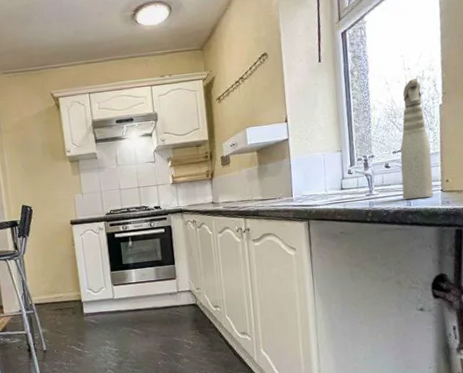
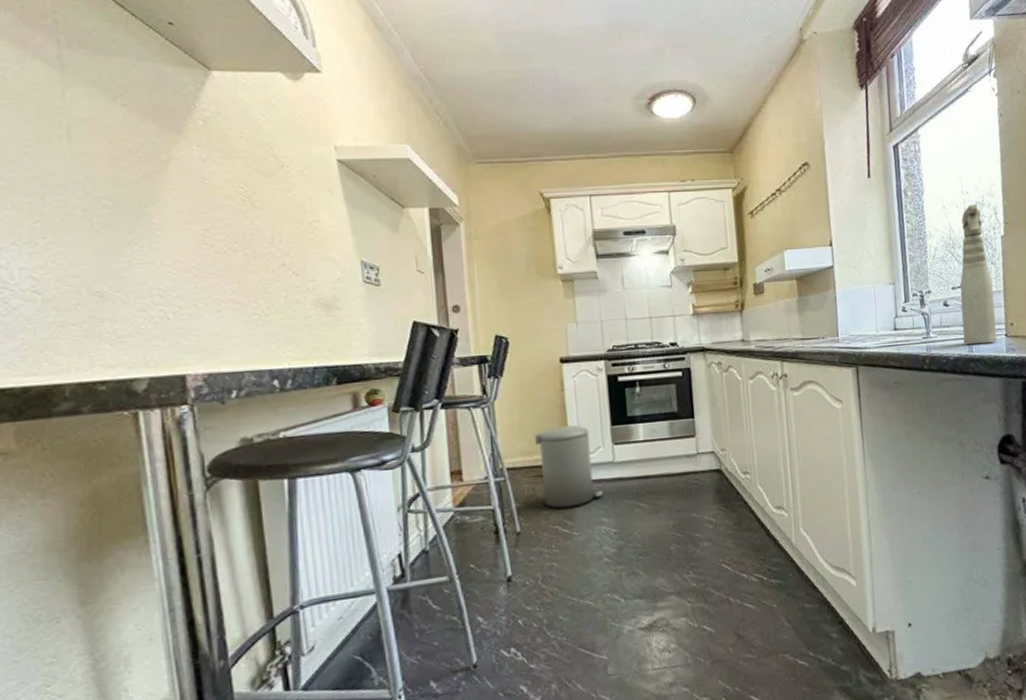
pedal bin: none [53,271,107,334] -> present [534,425,604,510]

